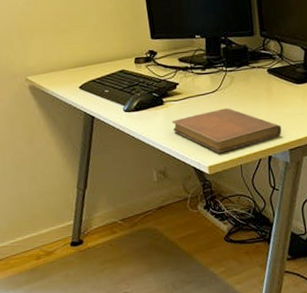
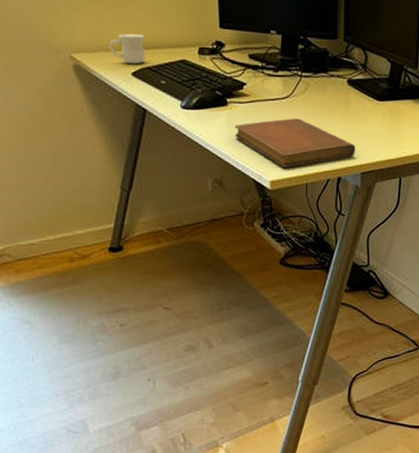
mug: none [58,53,90,80] -> present [109,34,145,65]

